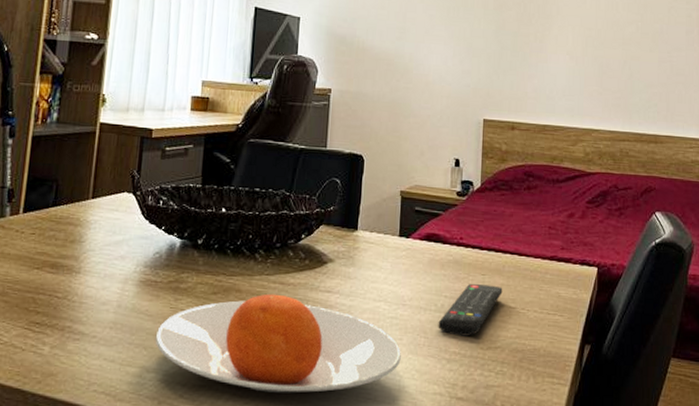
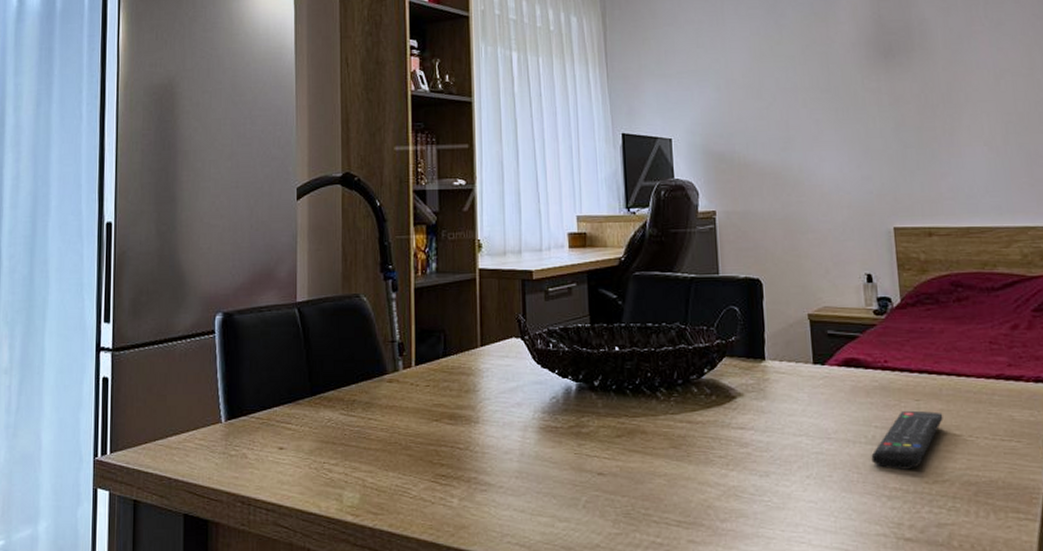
plate: present [155,293,401,393] -> none [563,434,833,539]

